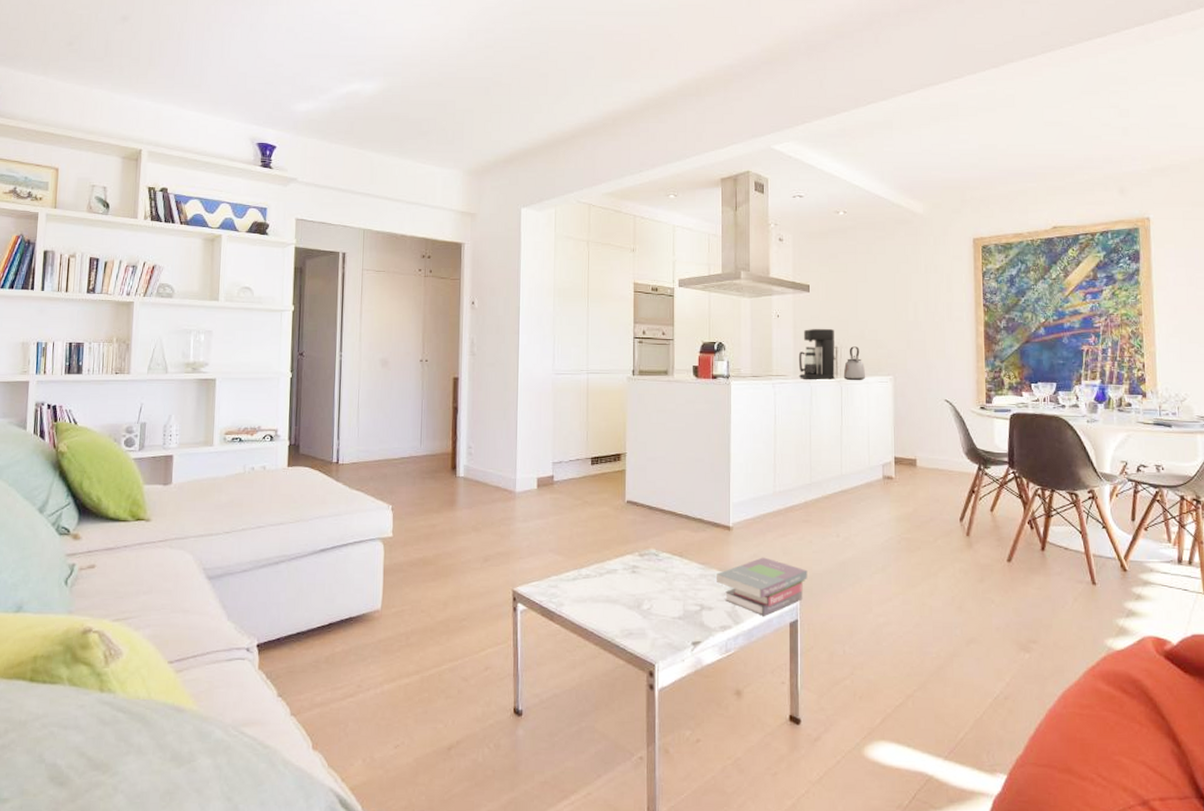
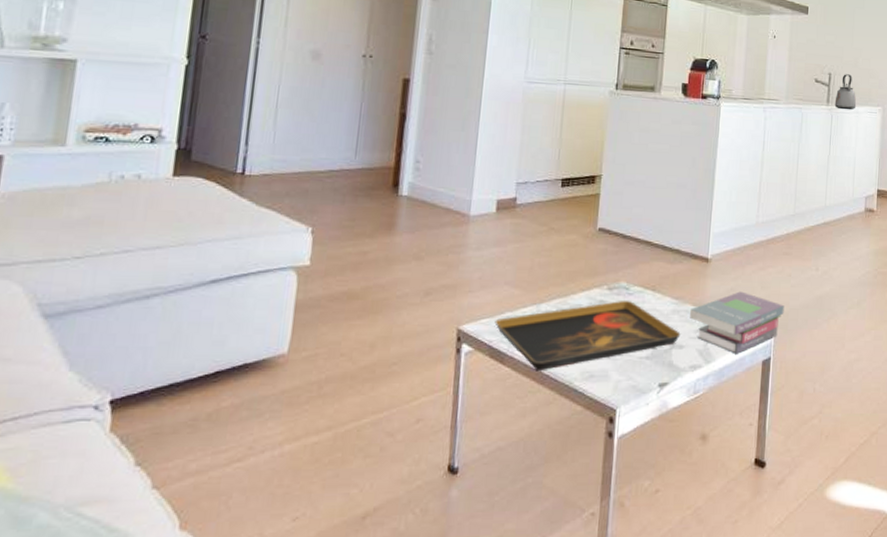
decorative tray: none [543,565,709,628] -> present [494,300,681,370]
coffee maker: present [798,328,835,380] -> none [791,52,829,107]

